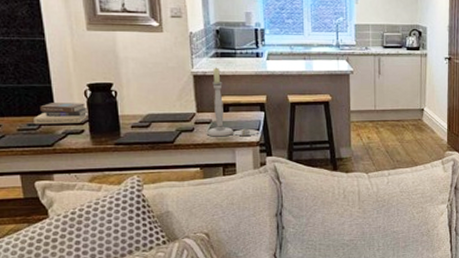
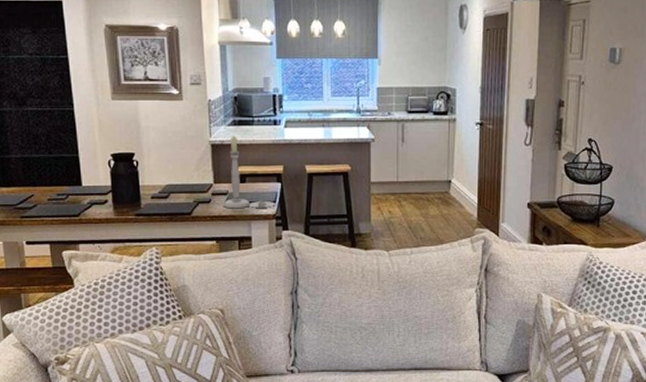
books: present [33,103,88,125] -> none [62,173,111,195]

